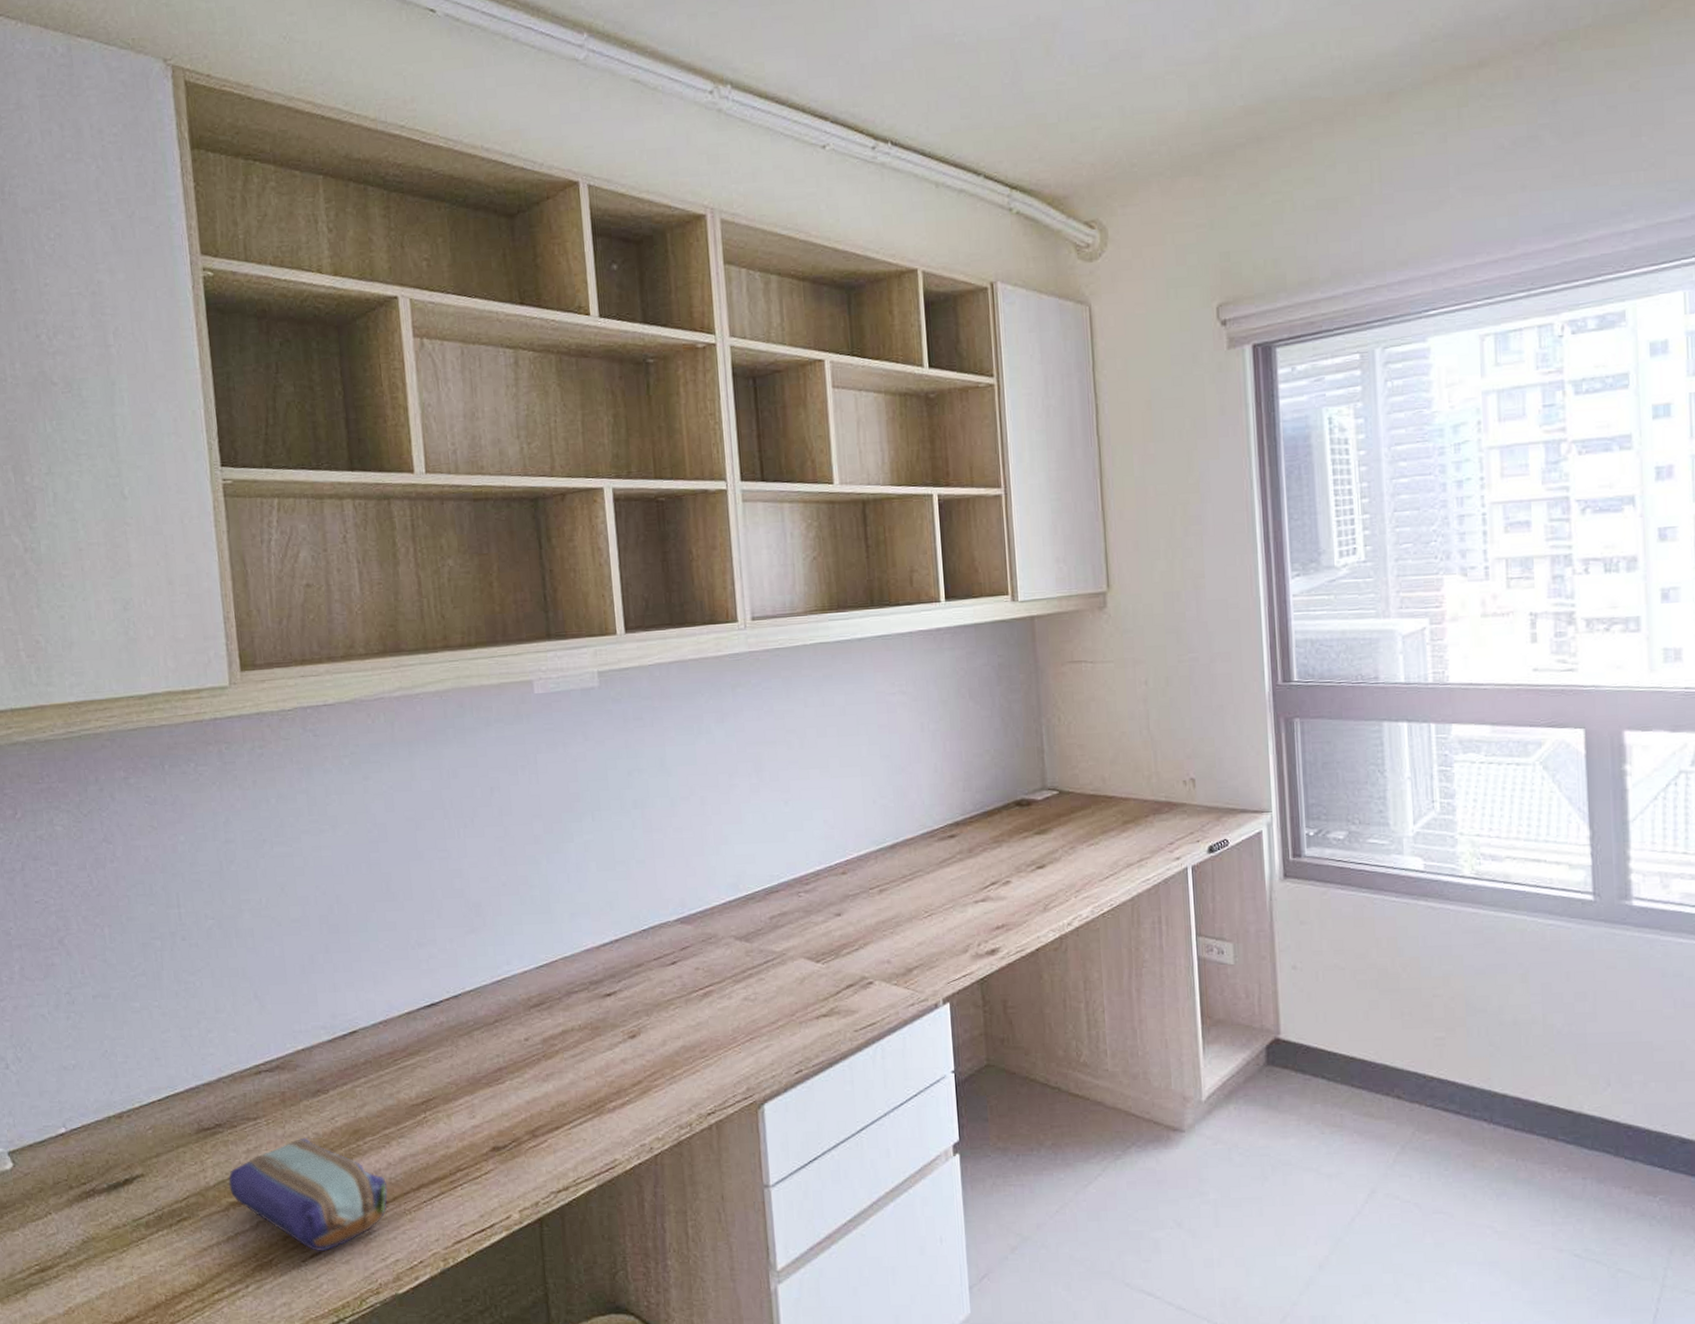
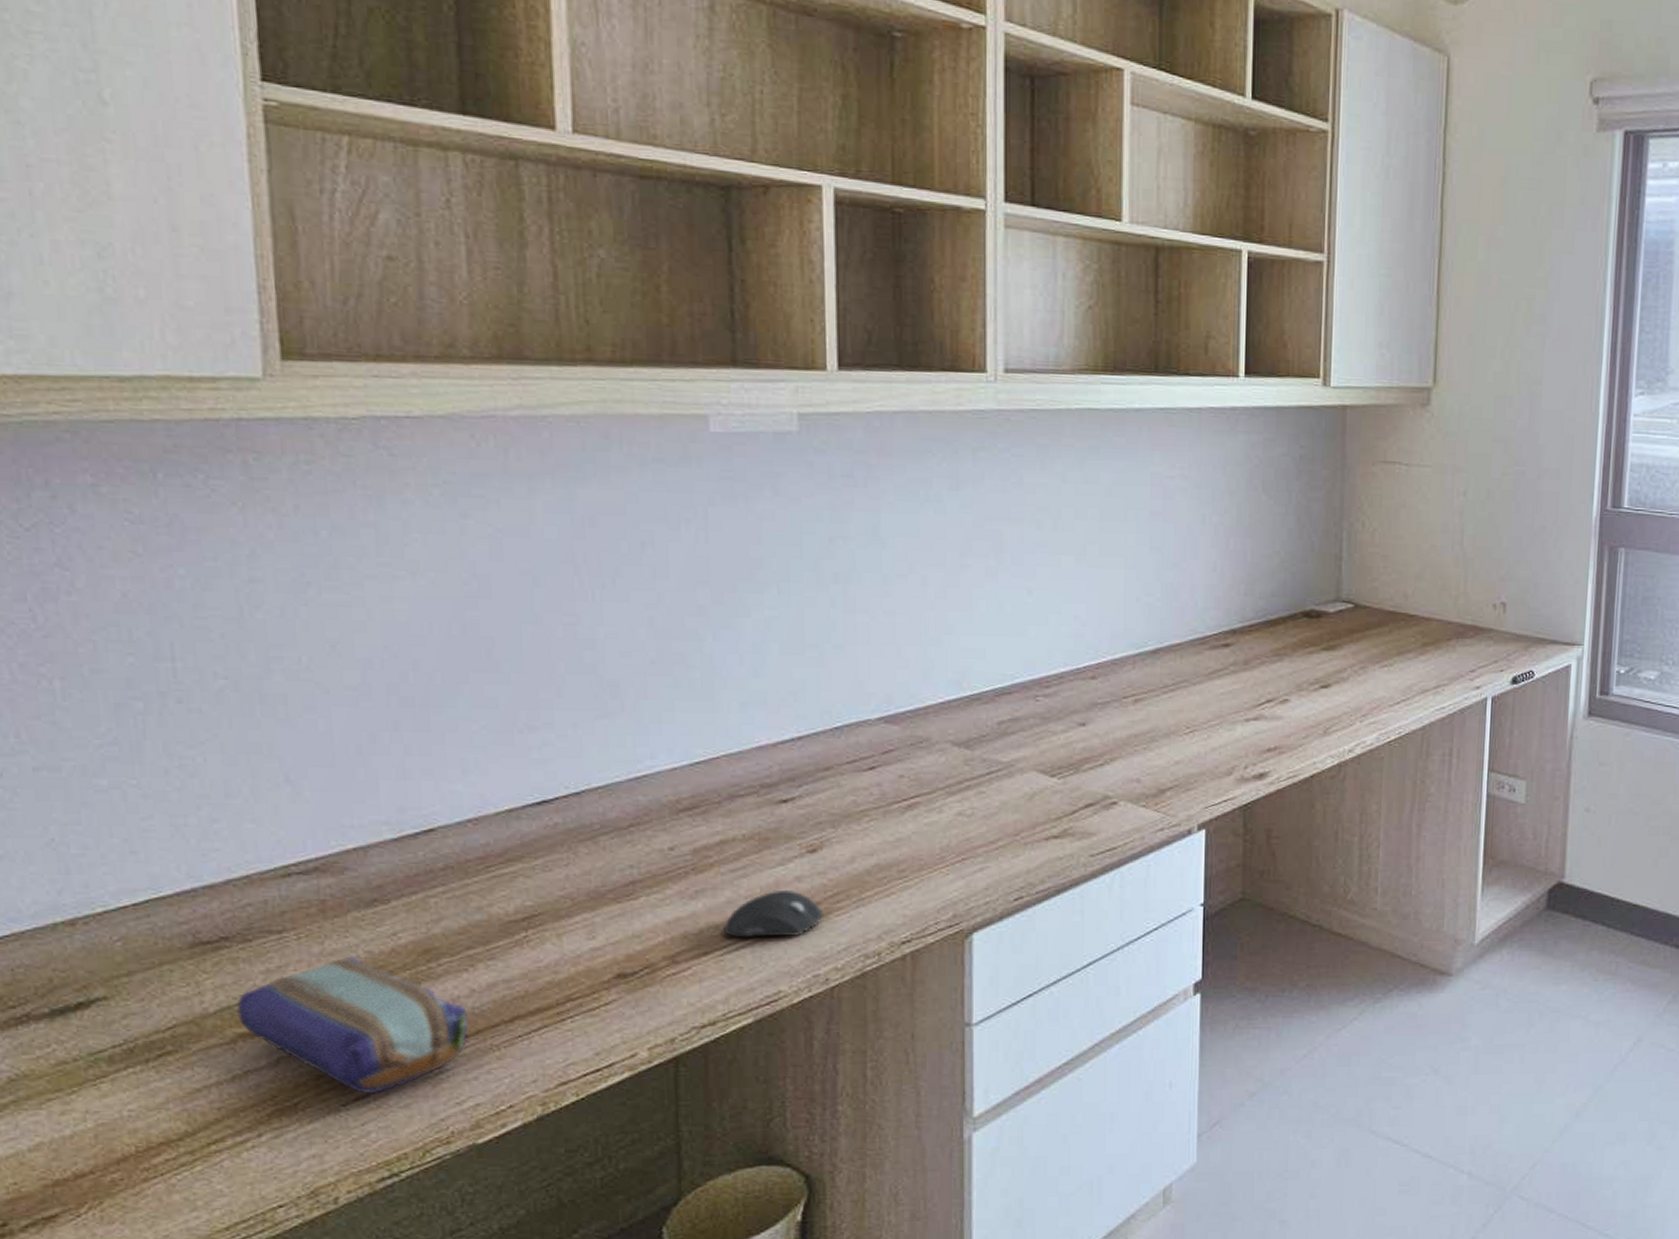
computer mouse: none [569,1070,645,1114] -> present [722,889,824,939]

